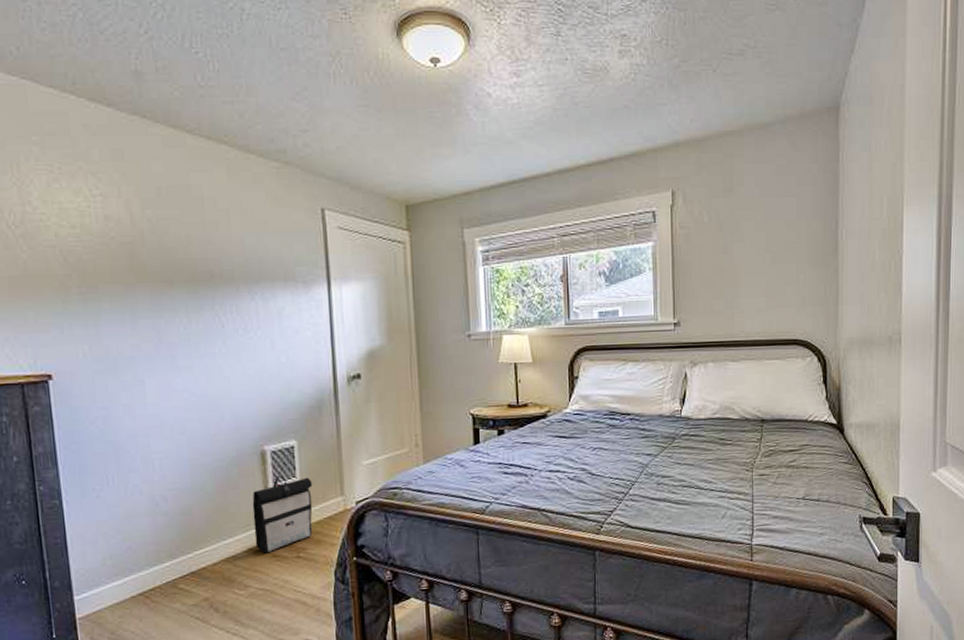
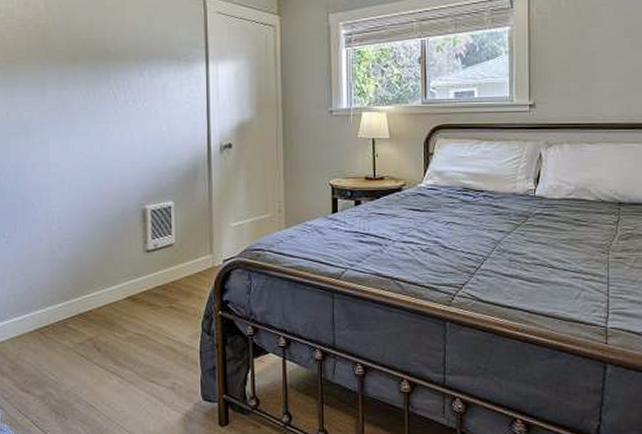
backpack: present [252,476,313,553] -> none [133,232,186,302]

